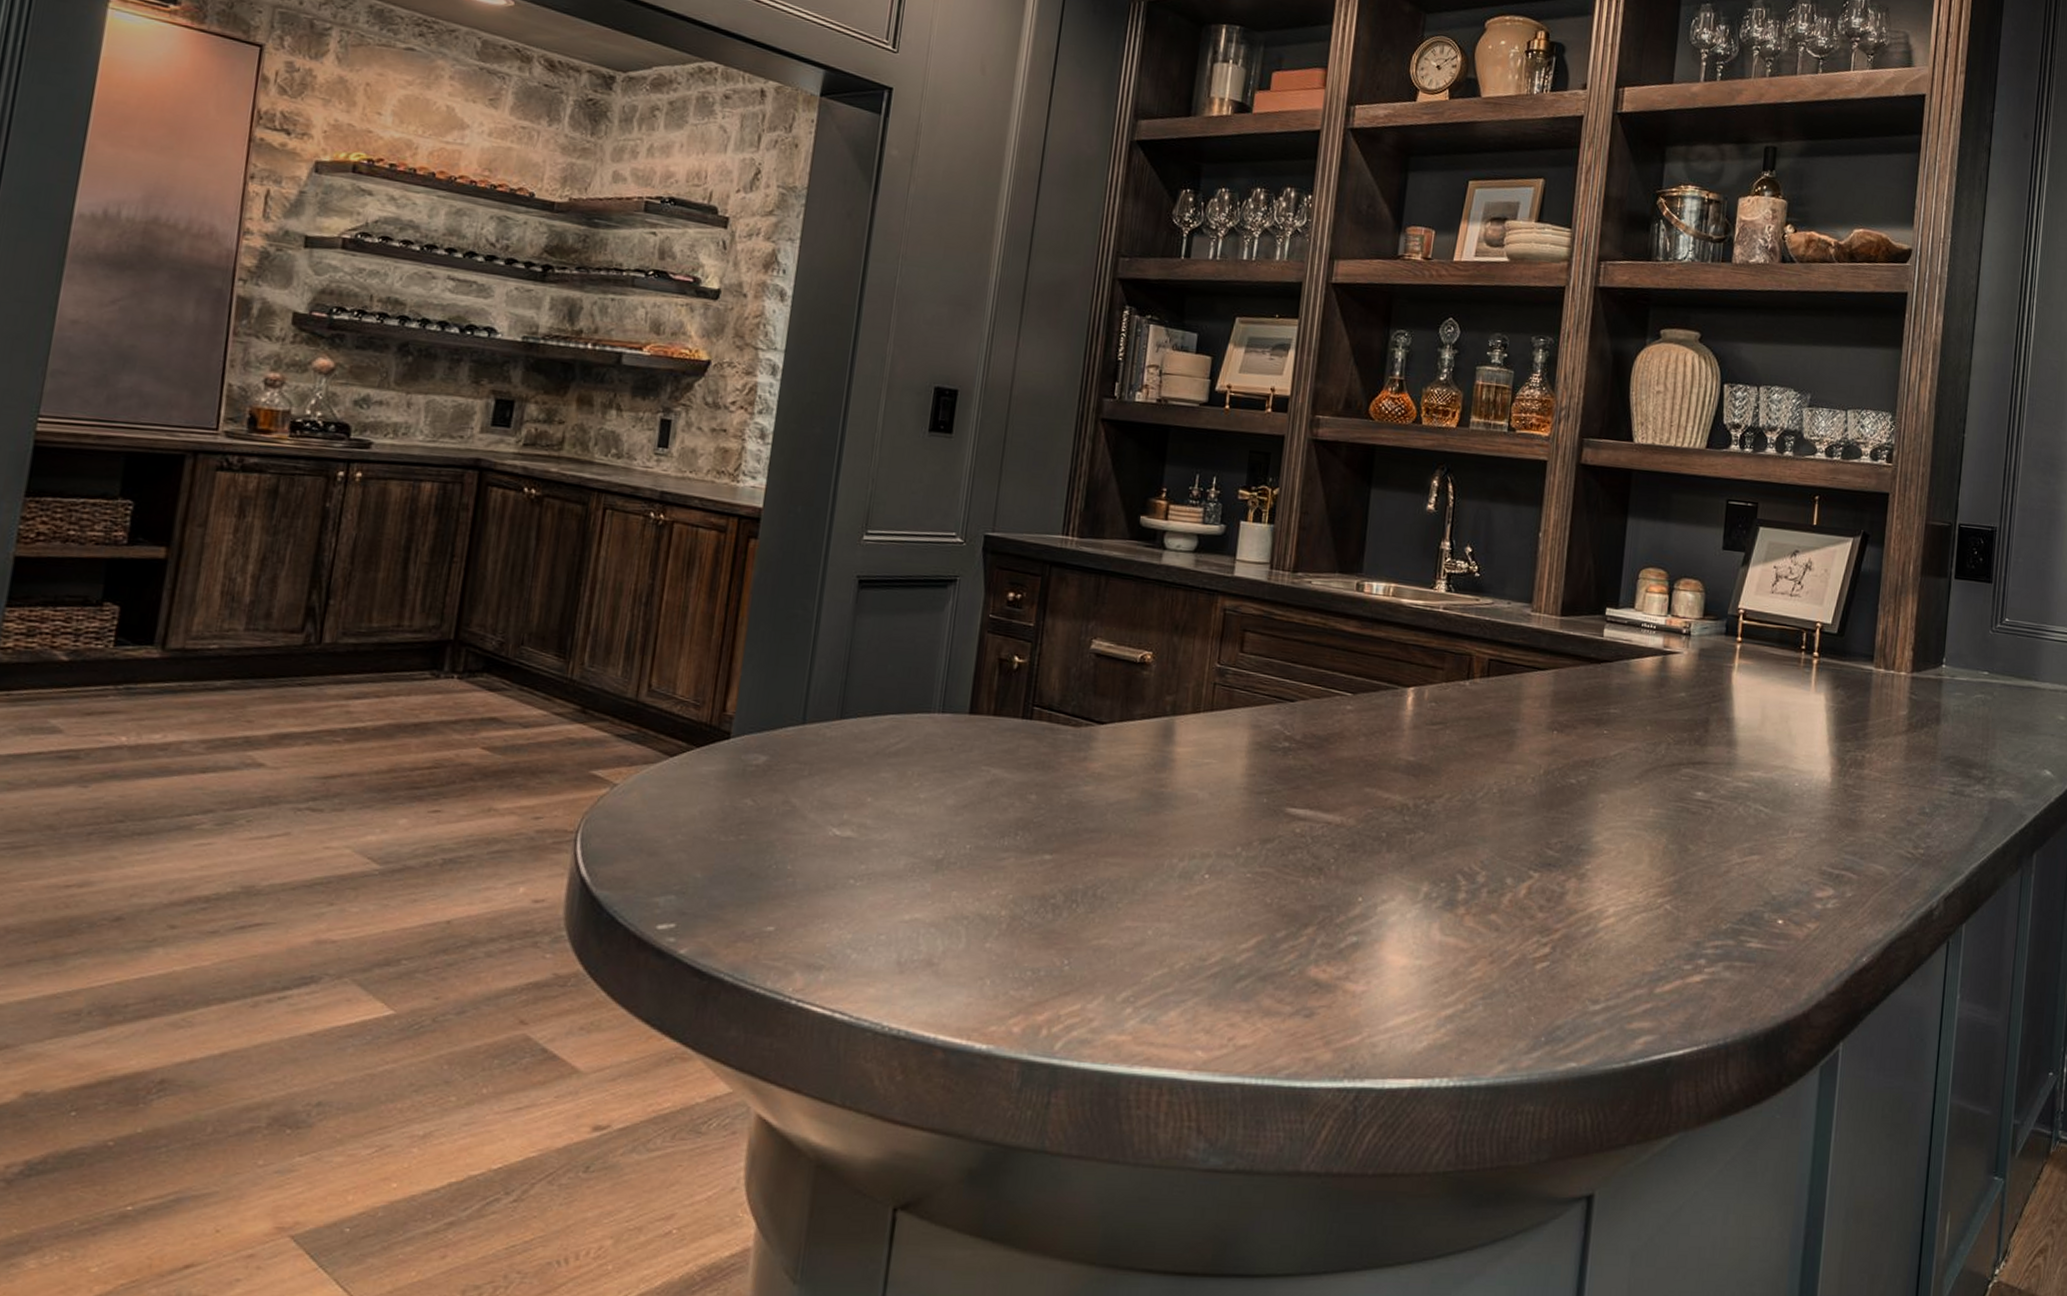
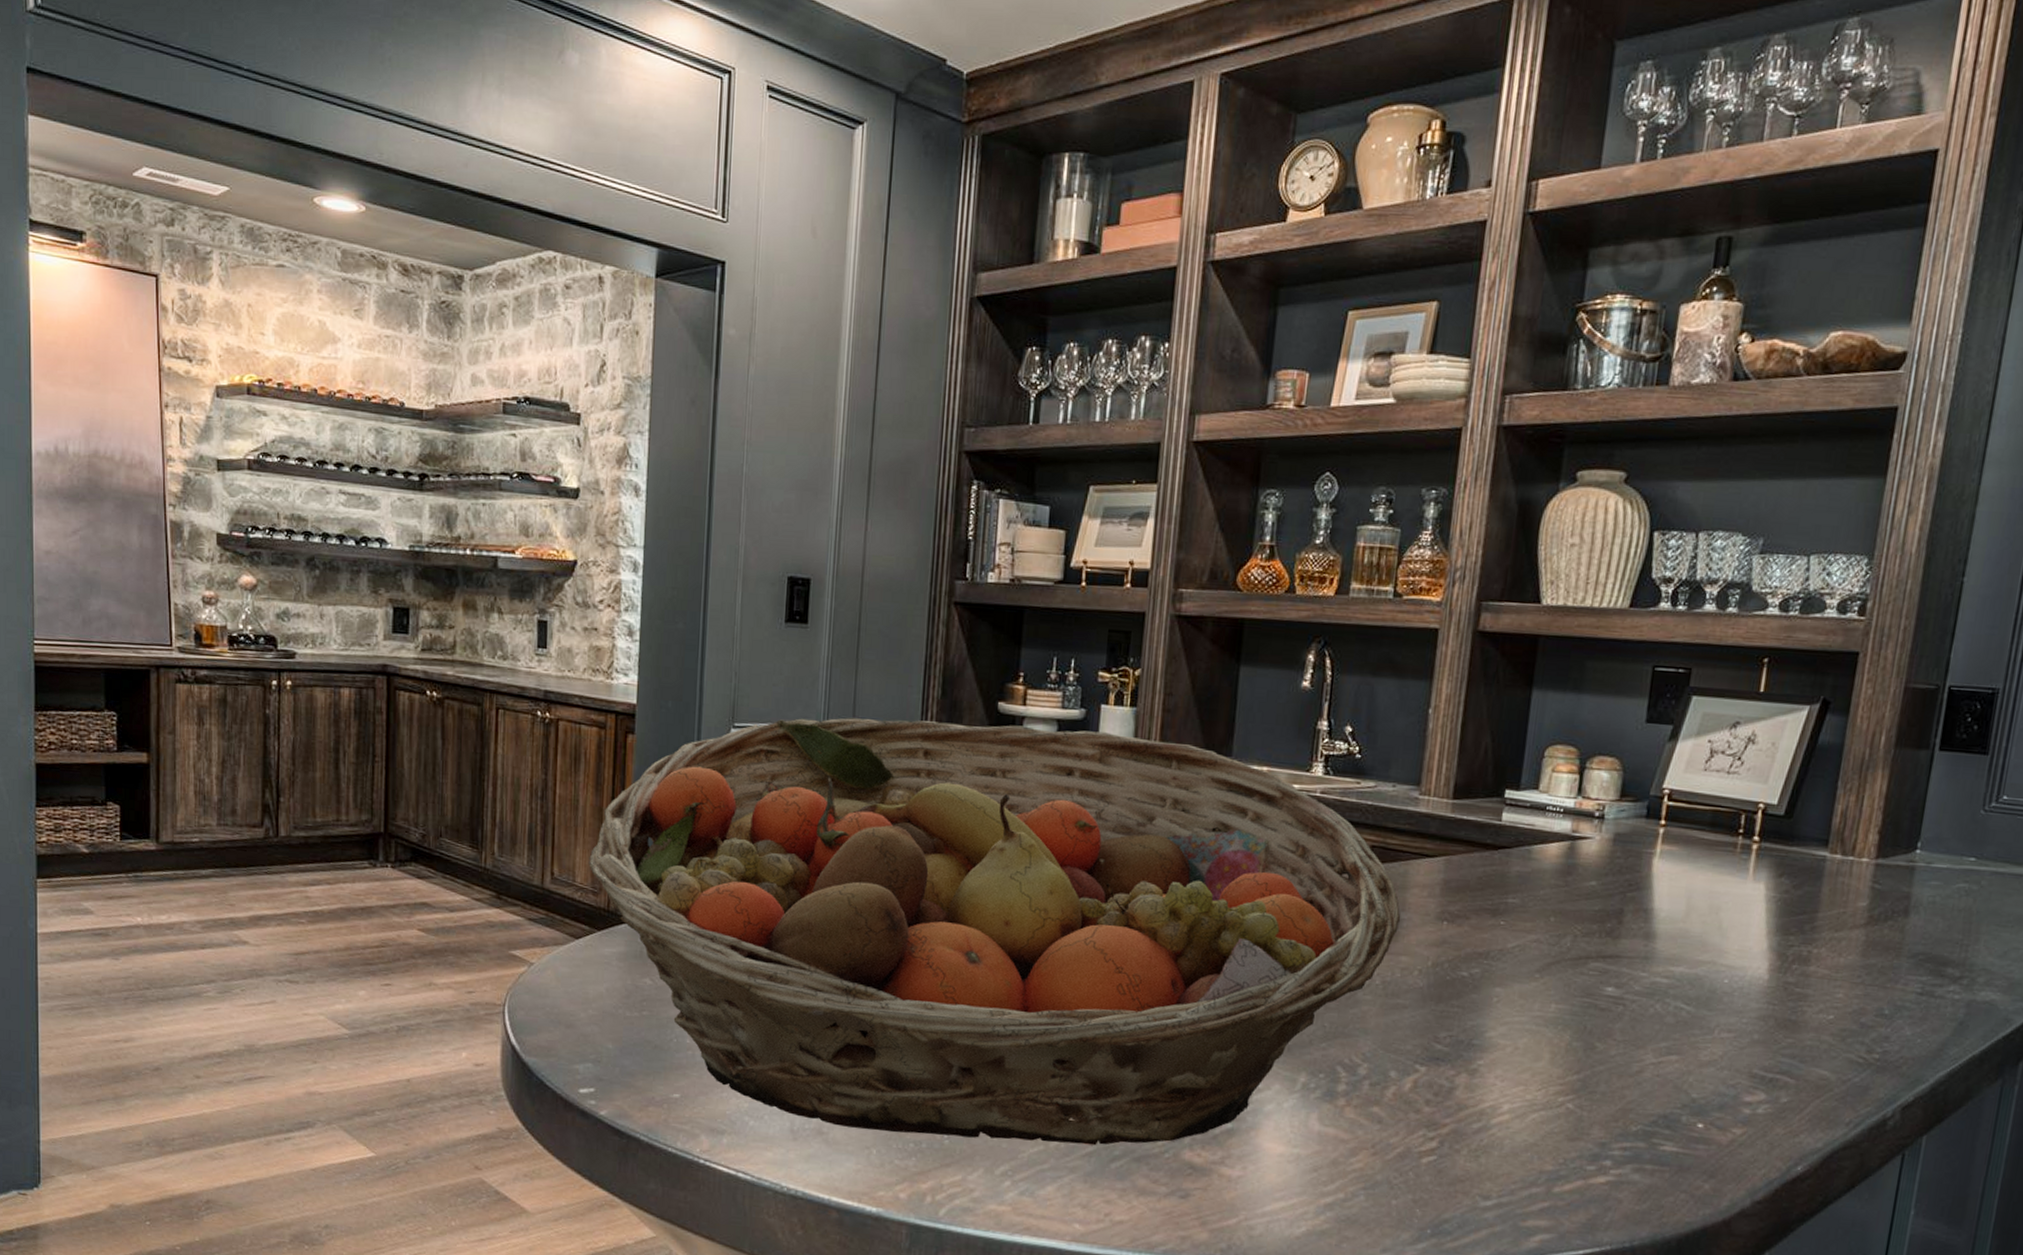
fruit basket: none [693,527,1516,966] -> present [589,717,1401,1146]

